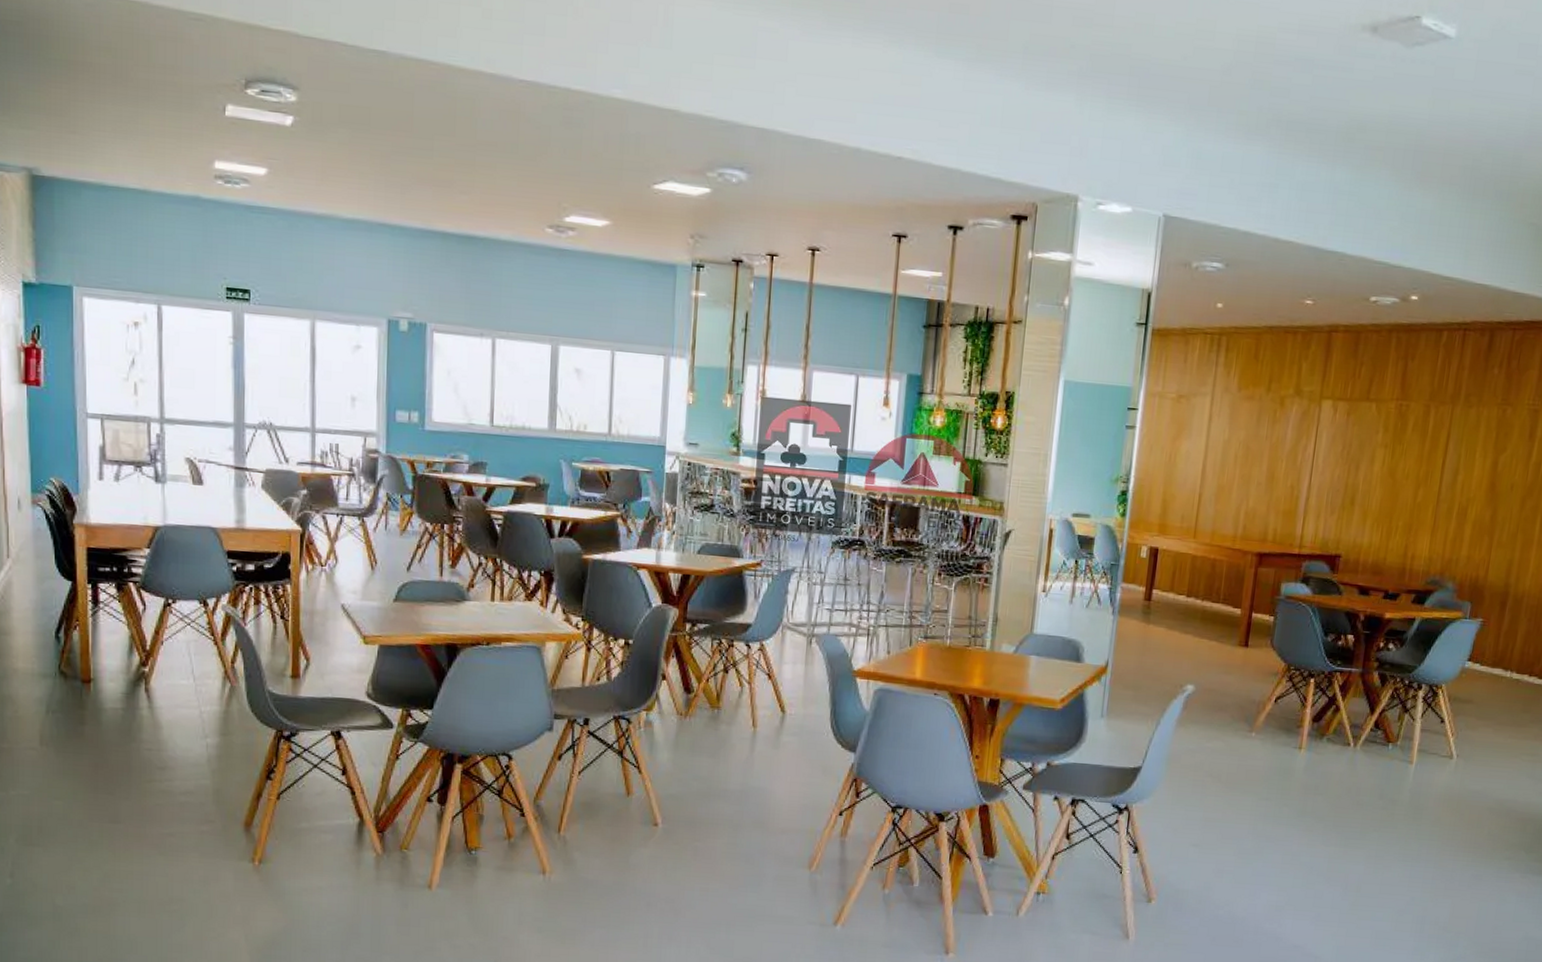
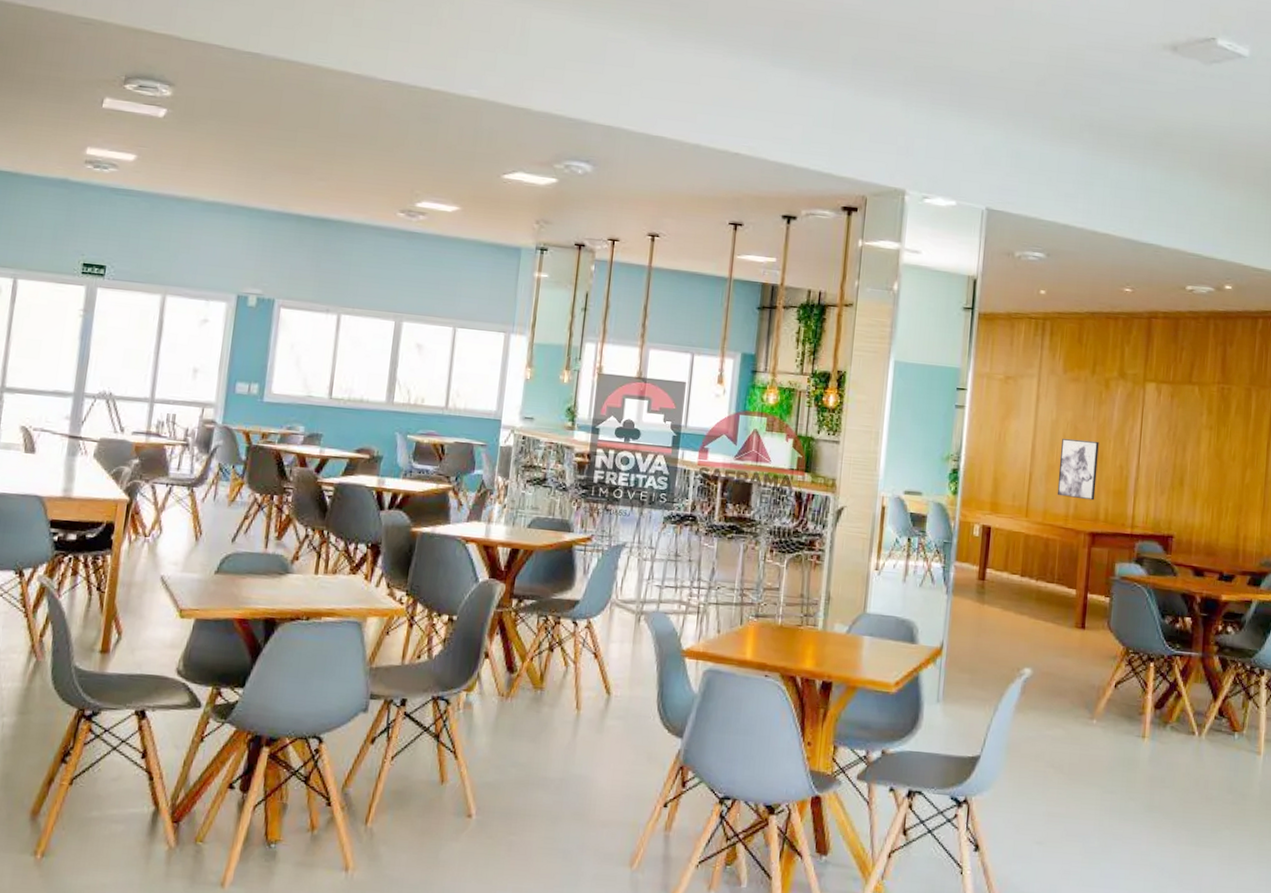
wall art: none [1226,458,1271,521] -> present [1057,438,1099,501]

